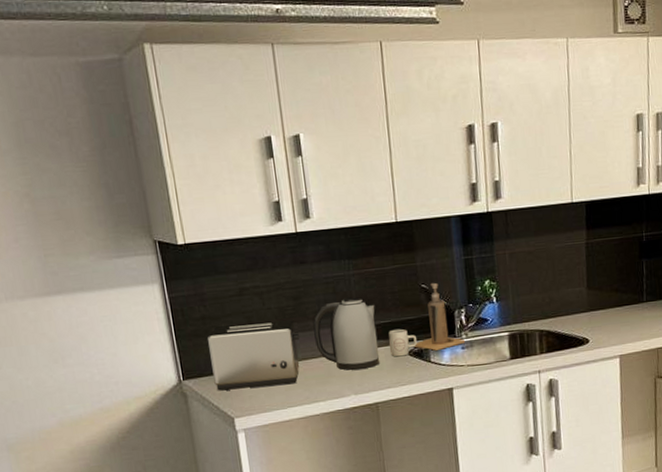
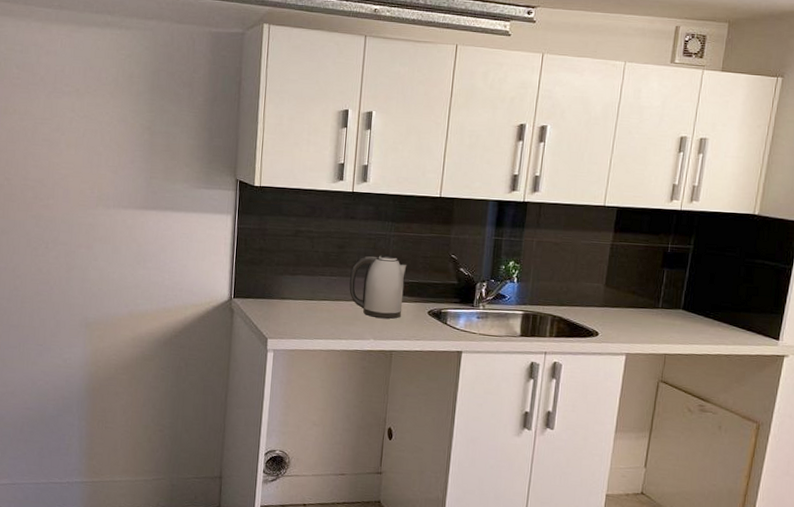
toaster: present [208,319,300,391] -> none [258,259,338,319]
mug: present [388,328,418,357] -> none [412,289,439,315]
soap dispenser: present [412,282,466,352] -> none [433,254,482,316]

